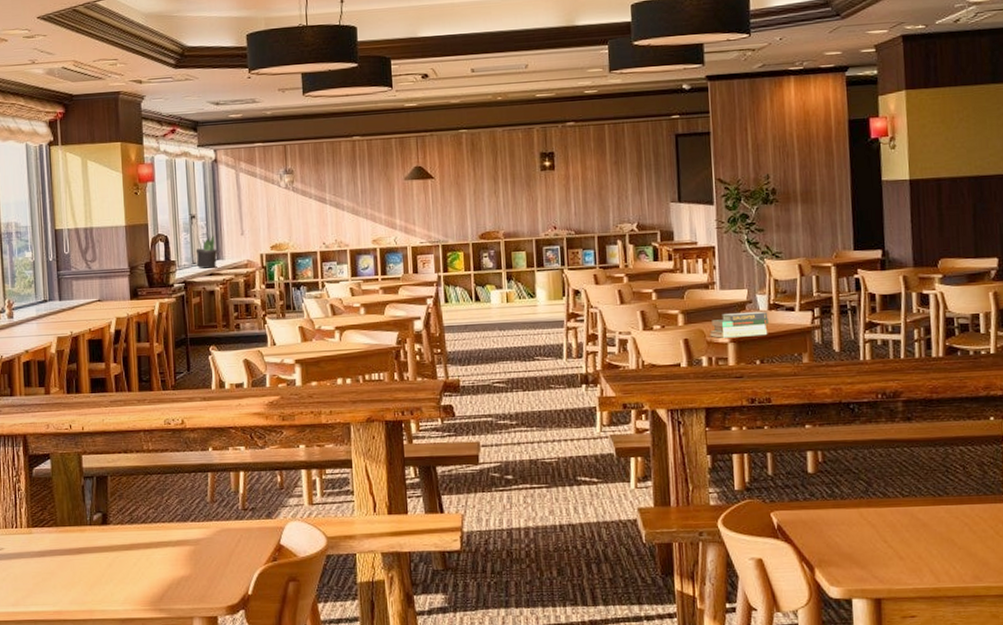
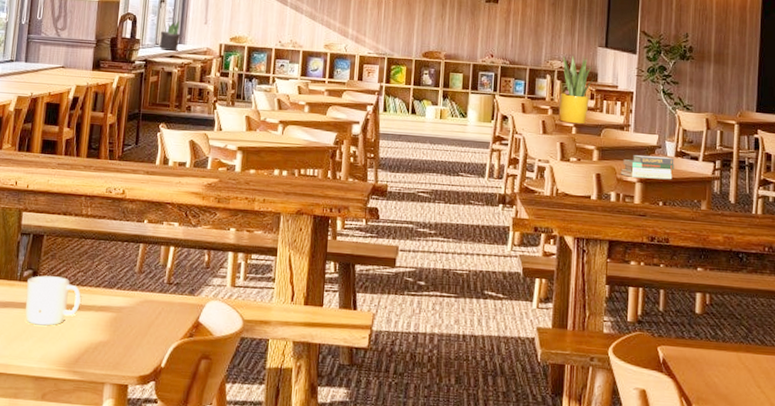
mug: none [98,516,156,568] -> present [25,275,81,326]
planter: none [632,214,670,289] -> present [558,55,594,125]

